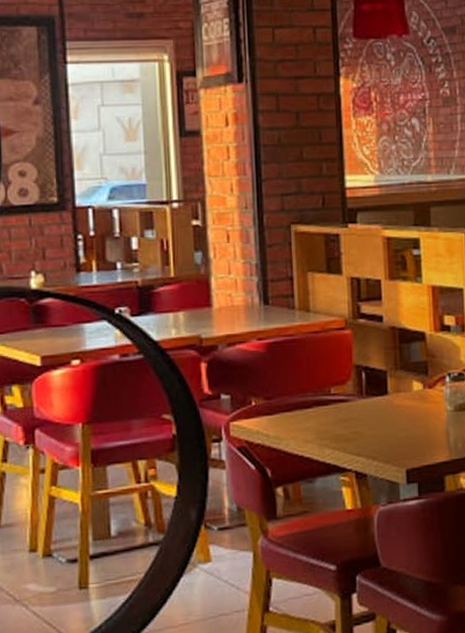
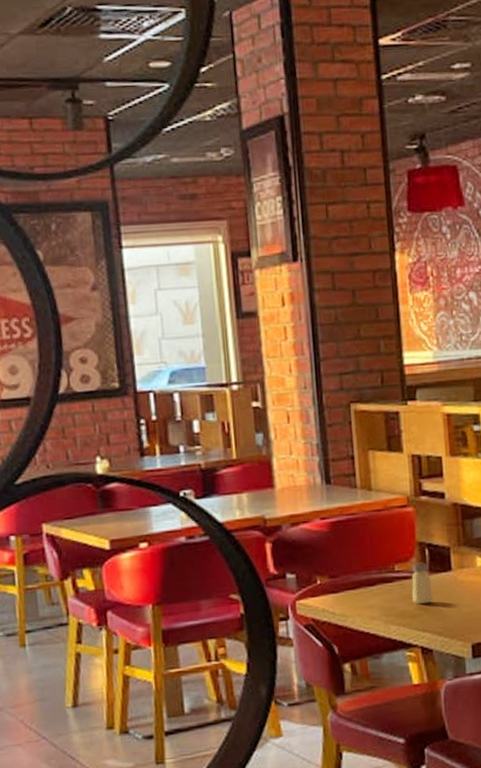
saltshaker: none [347,385,369,428] -> present [411,562,433,605]

